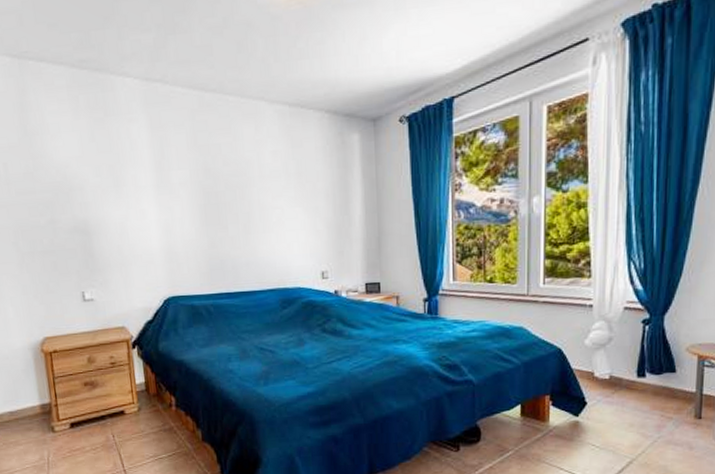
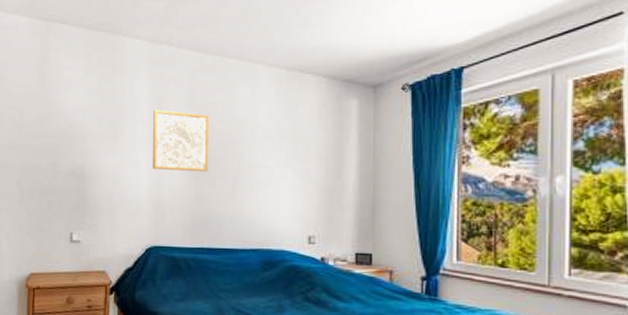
wall art: none [155,154,219,219] -> present [153,109,209,172]

